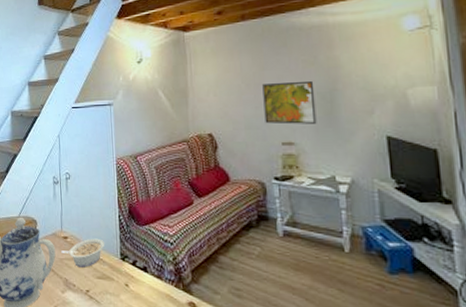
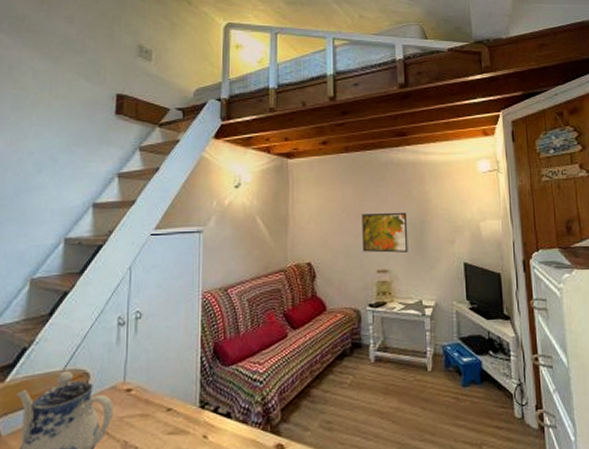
legume: present [61,238,104,268] -> none [121,386,180,424]

